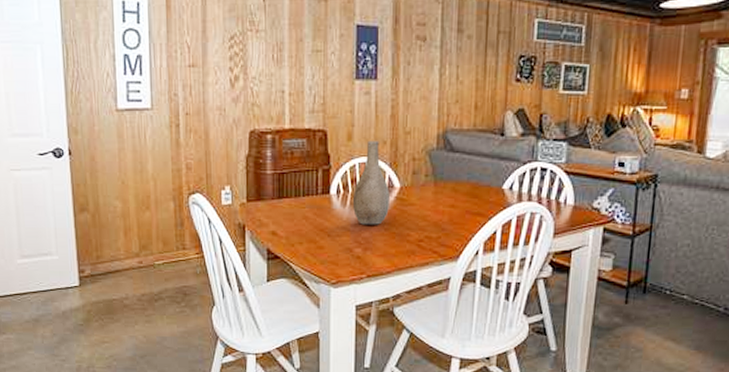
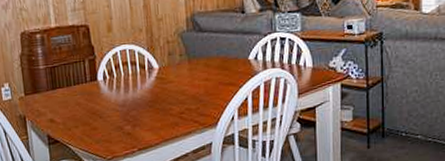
vase: present [352,140,389,225] -> none [118,29,151,105]

